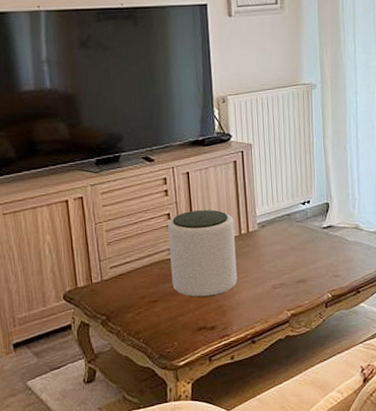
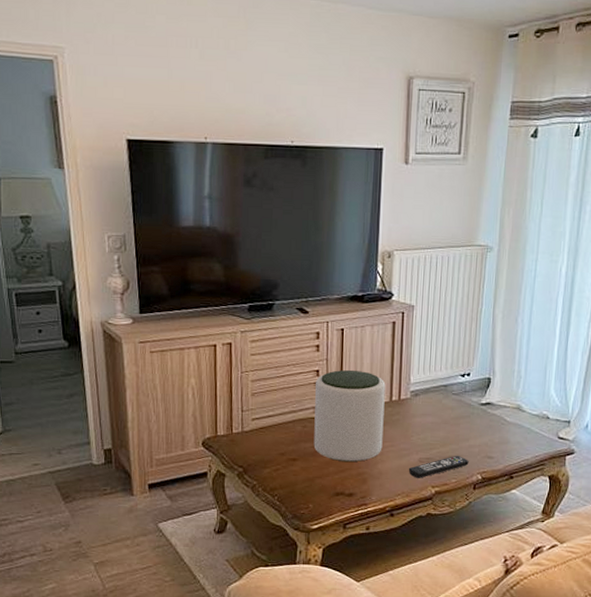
remote control: none [263,277,319,304] -> present [408,455,469,478]

